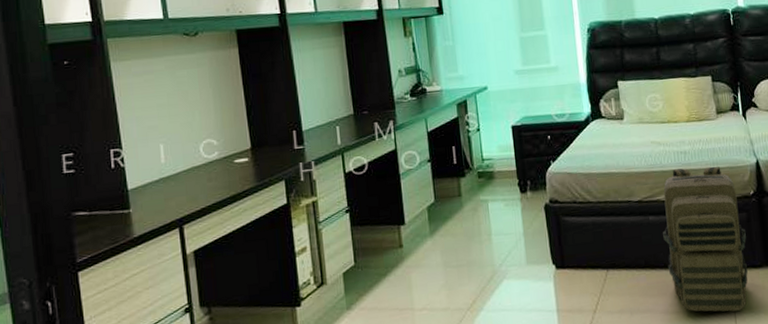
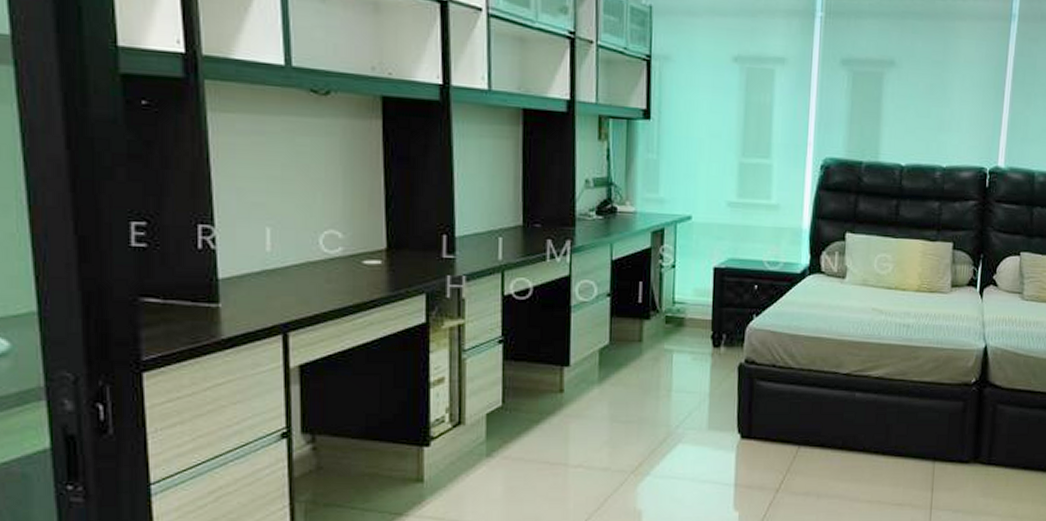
backpack: present [663,166,748,312] -> none [867,343,959,507]

